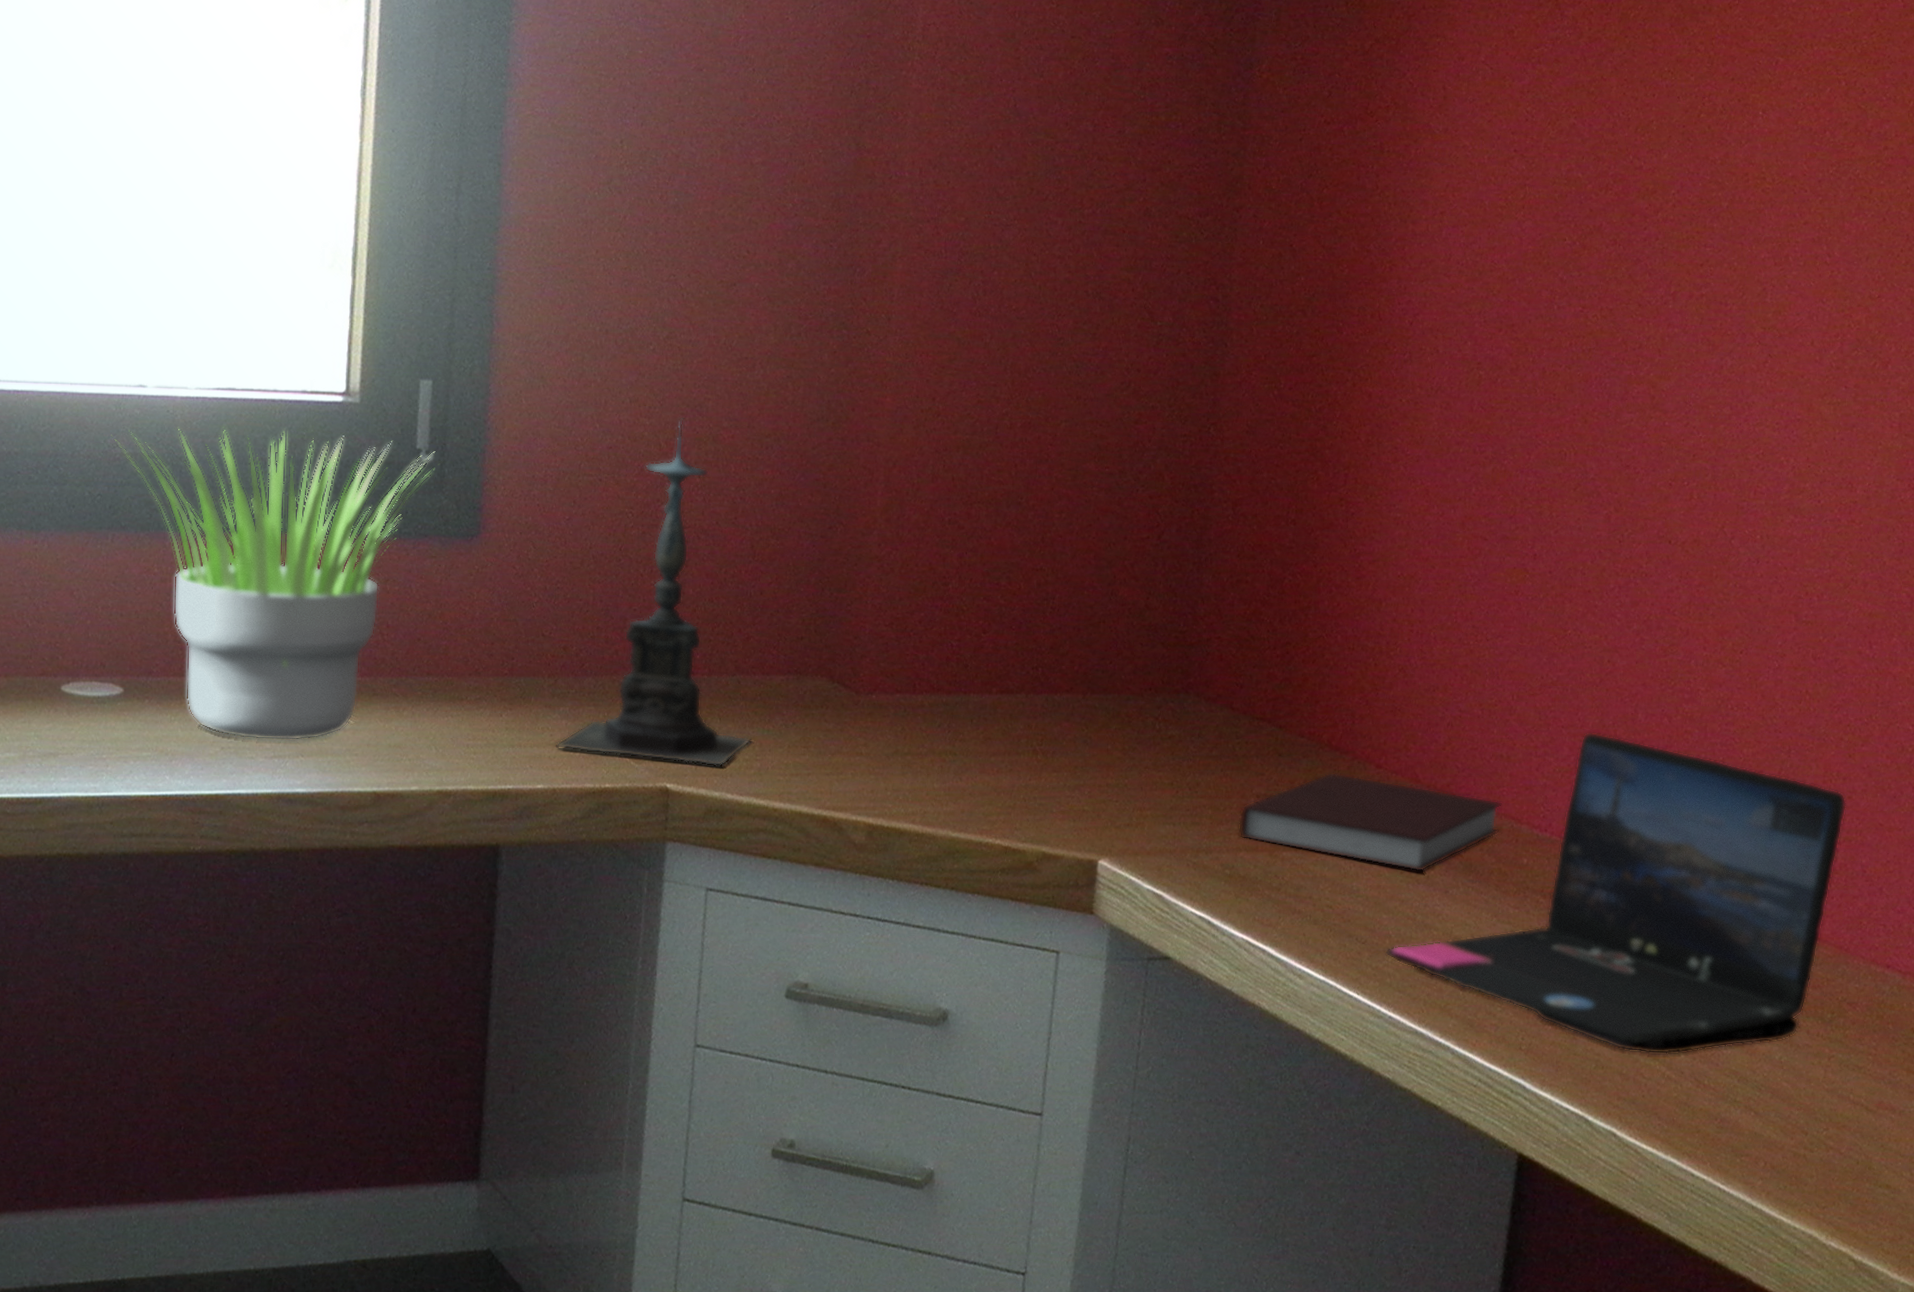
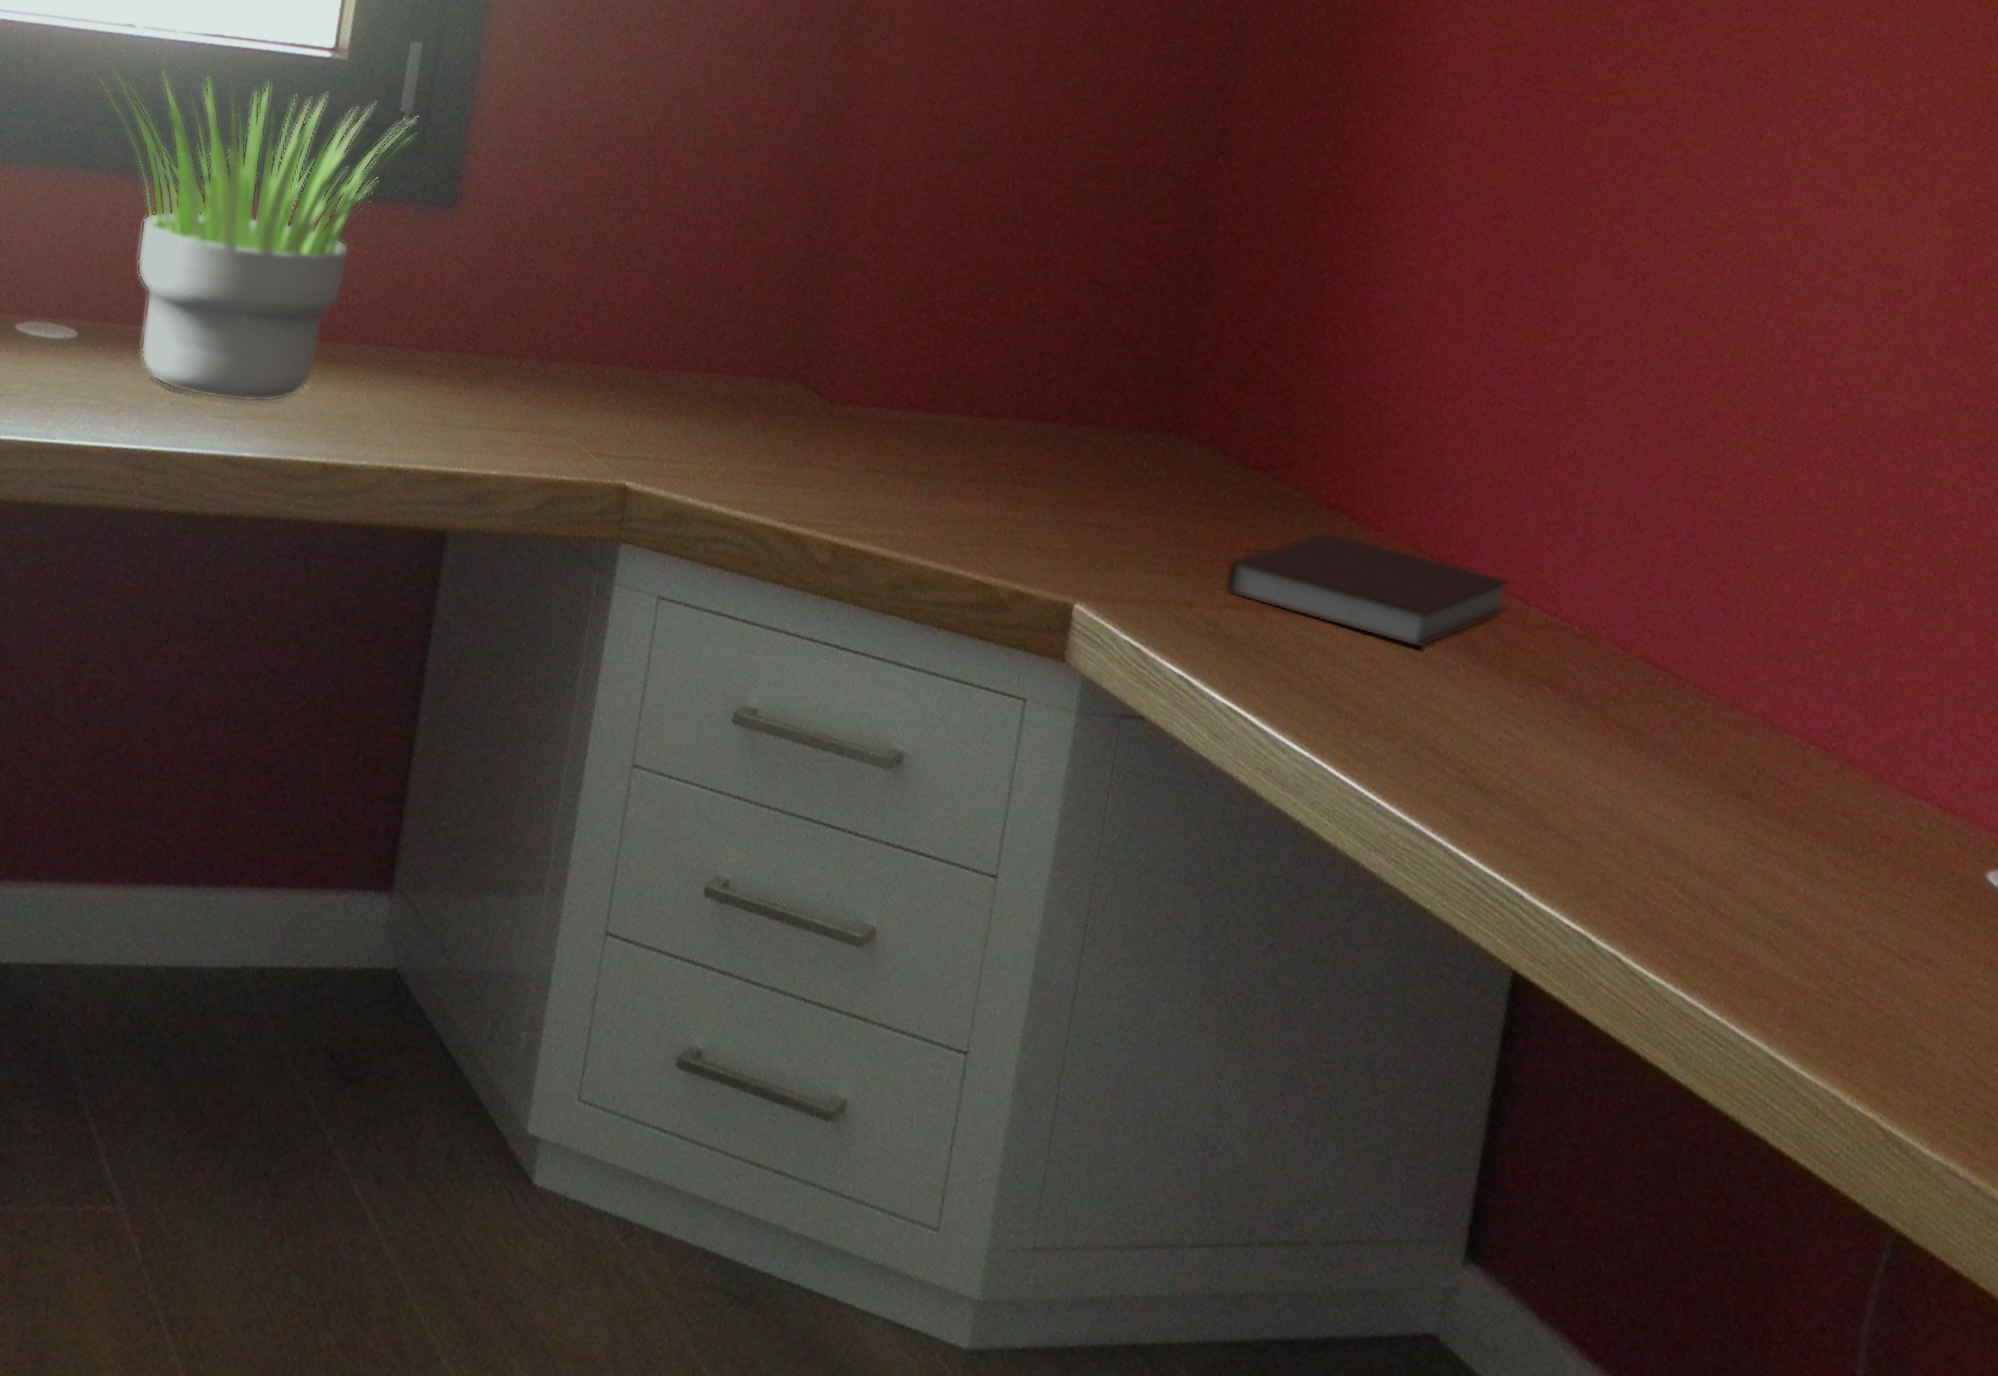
candle holder: present [556,418,752,766] -> none [514,102,718,468]
laptop: present [1385,732,1846,1055] -> none [1377,512,1884,876]

